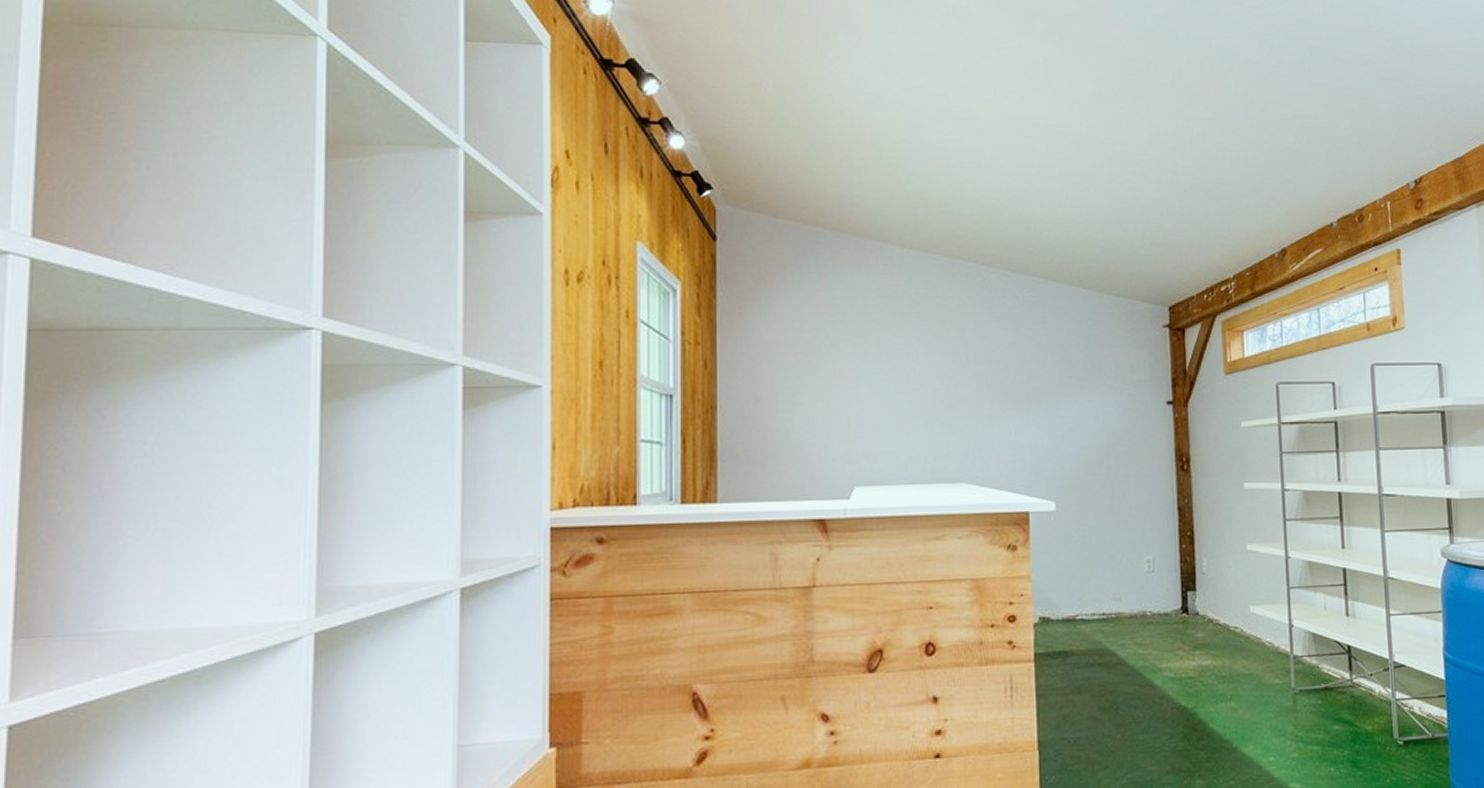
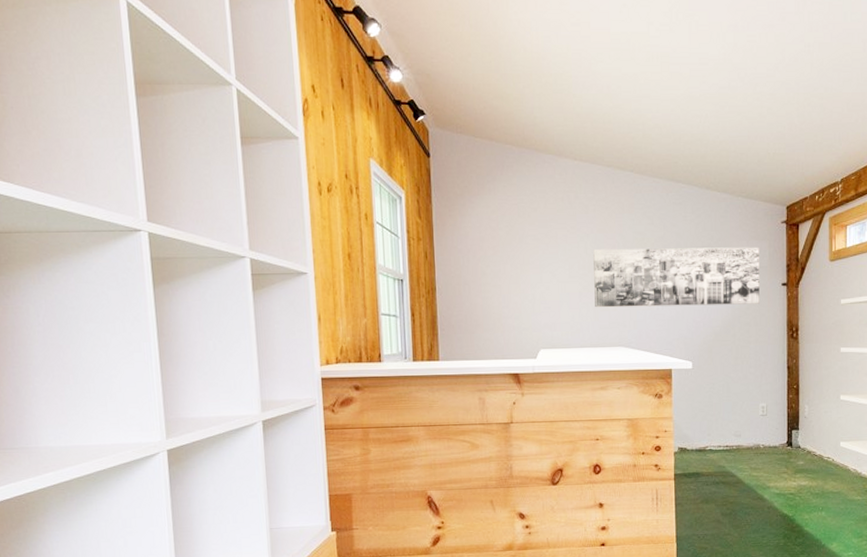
wall art: none [926,356,1140,432] -> present [593,247,760,308]

